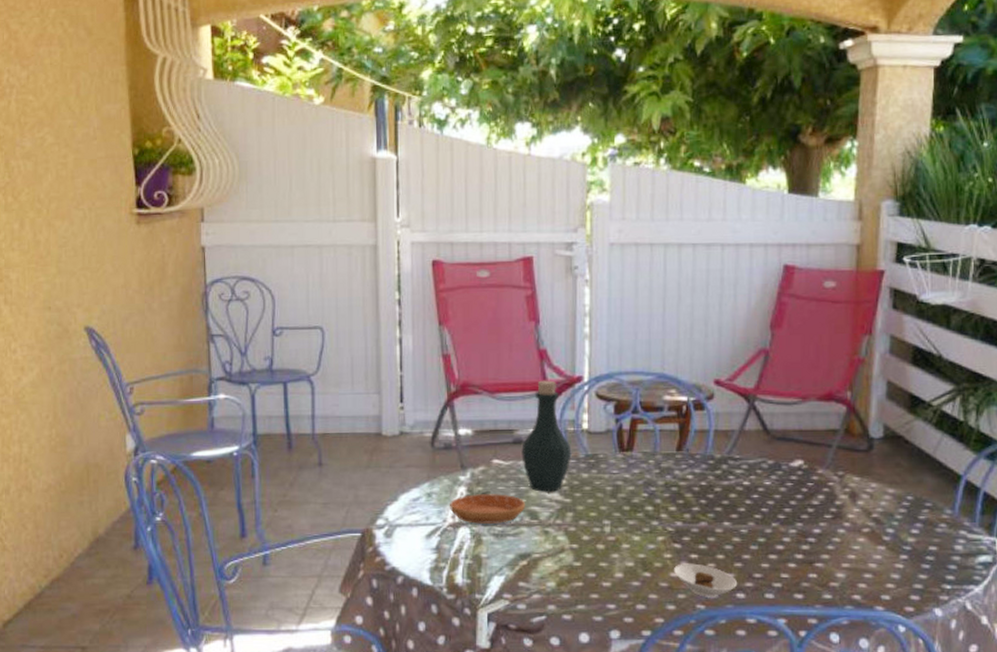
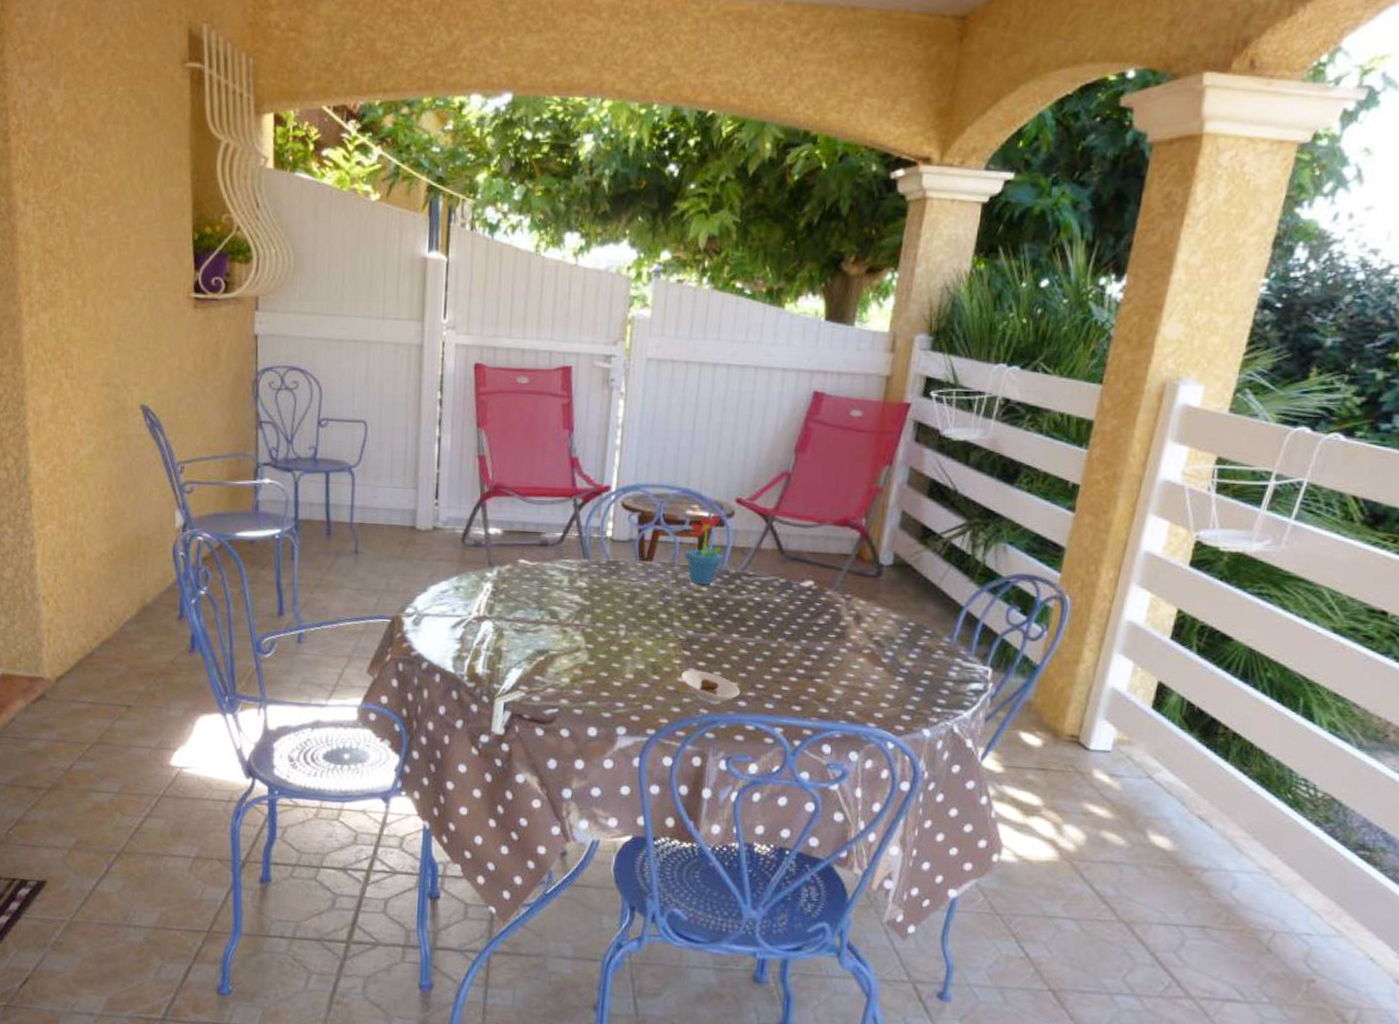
saucer: present [450,494,525,524] -> none [476,591,547,620]
bottle: present [521,380,572,493] -> none [546,487,594,595]
potted flower: none [666,396,707,473] -> present [685,513,724,586]

